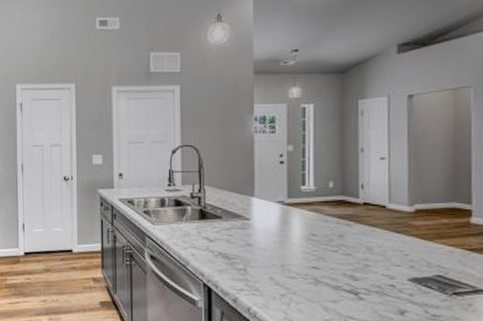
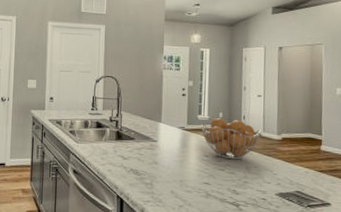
fruit basket: none [304,188,387,239] -> present [200,118,262,160]

